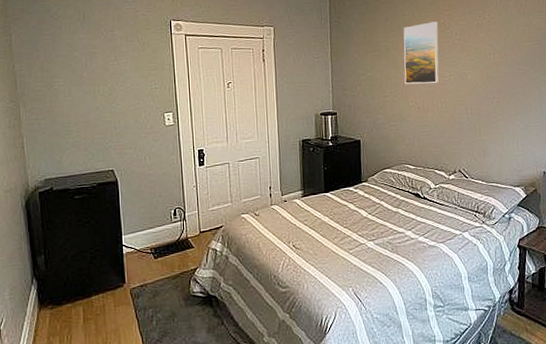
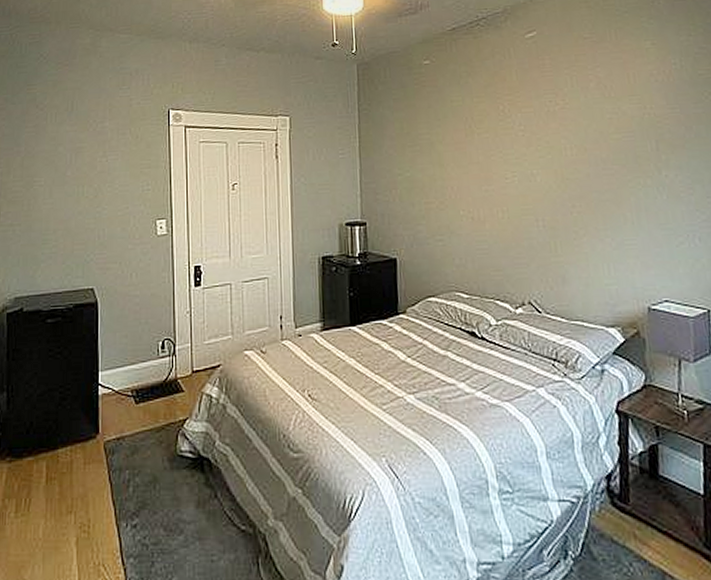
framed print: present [403,21,440,85] -> none [450,108,500,188]

